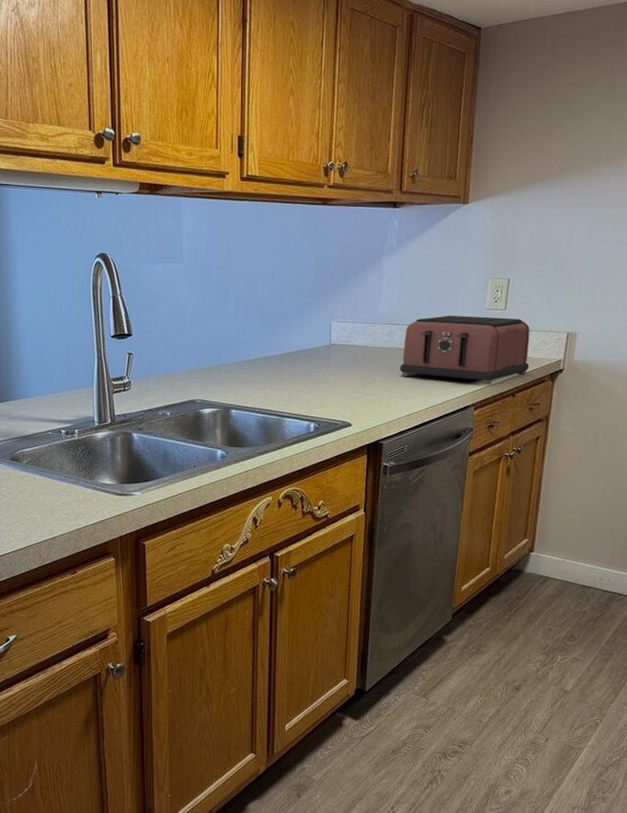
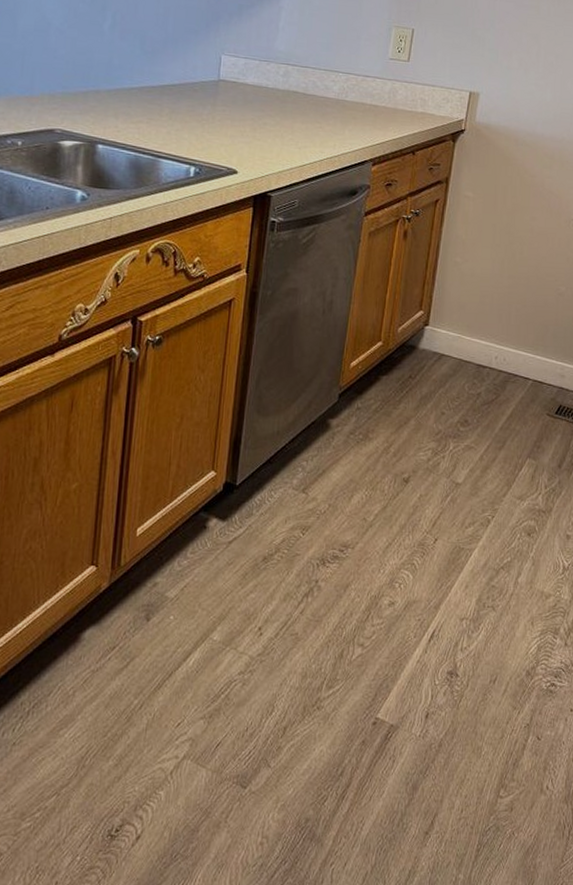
toaster: present [399,315,530,385] -> none [294,61,433,140]

